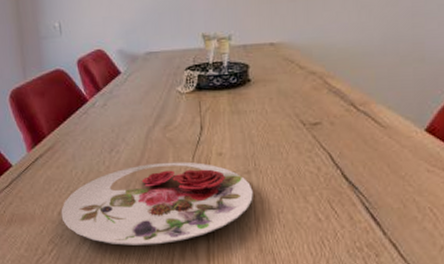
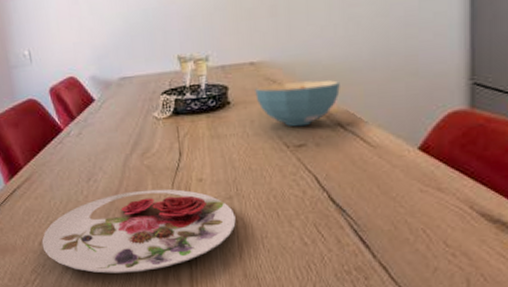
cereal bowl: none [274,62,353,106] -> present [255,80,340,127]

